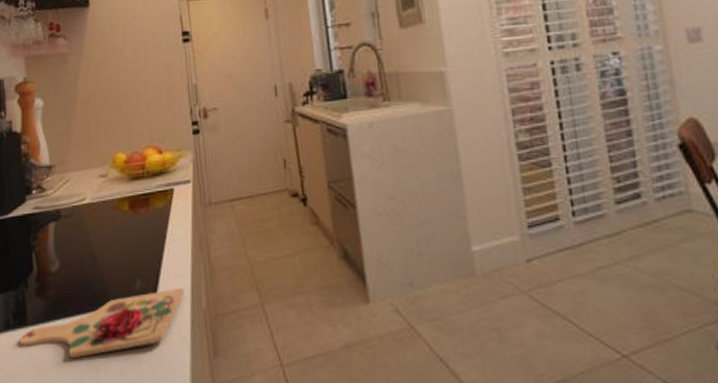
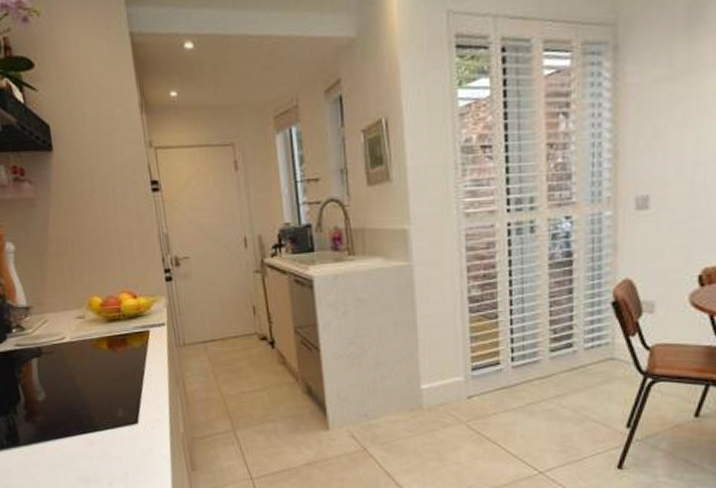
cutting board: present [19,287,186,359] -> none [14,415,165,472]

